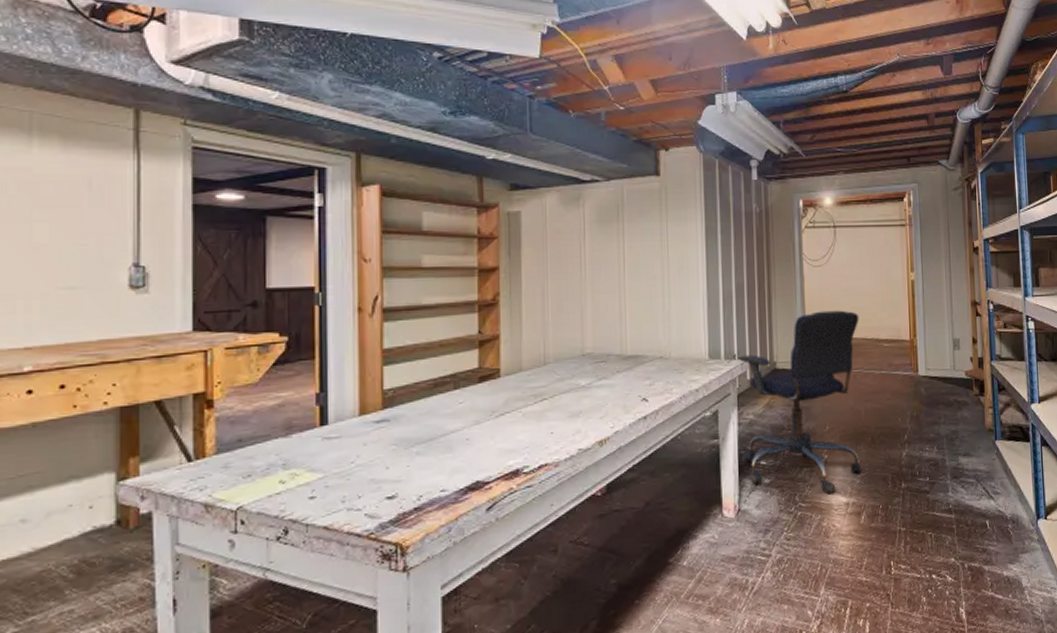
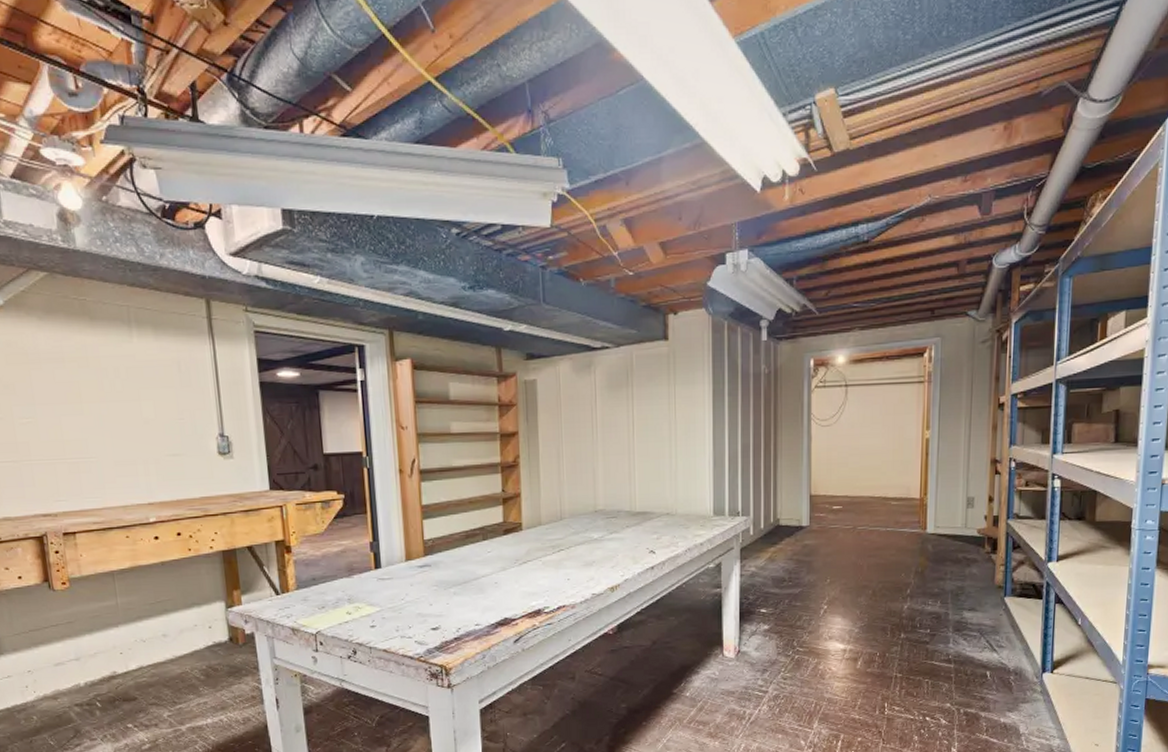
office chair: present [739,310,862,495] -> none [743,469,867,641]

